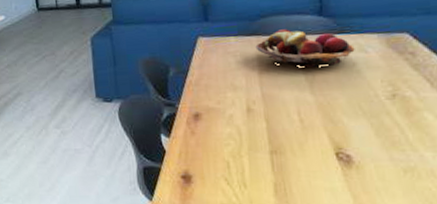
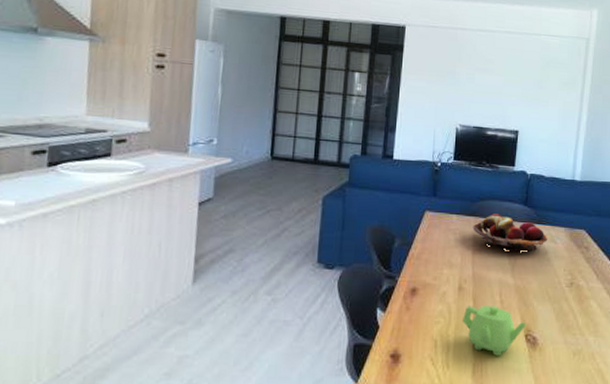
teapot: none [256,124,336,176] -> present [462,305,527,357]

